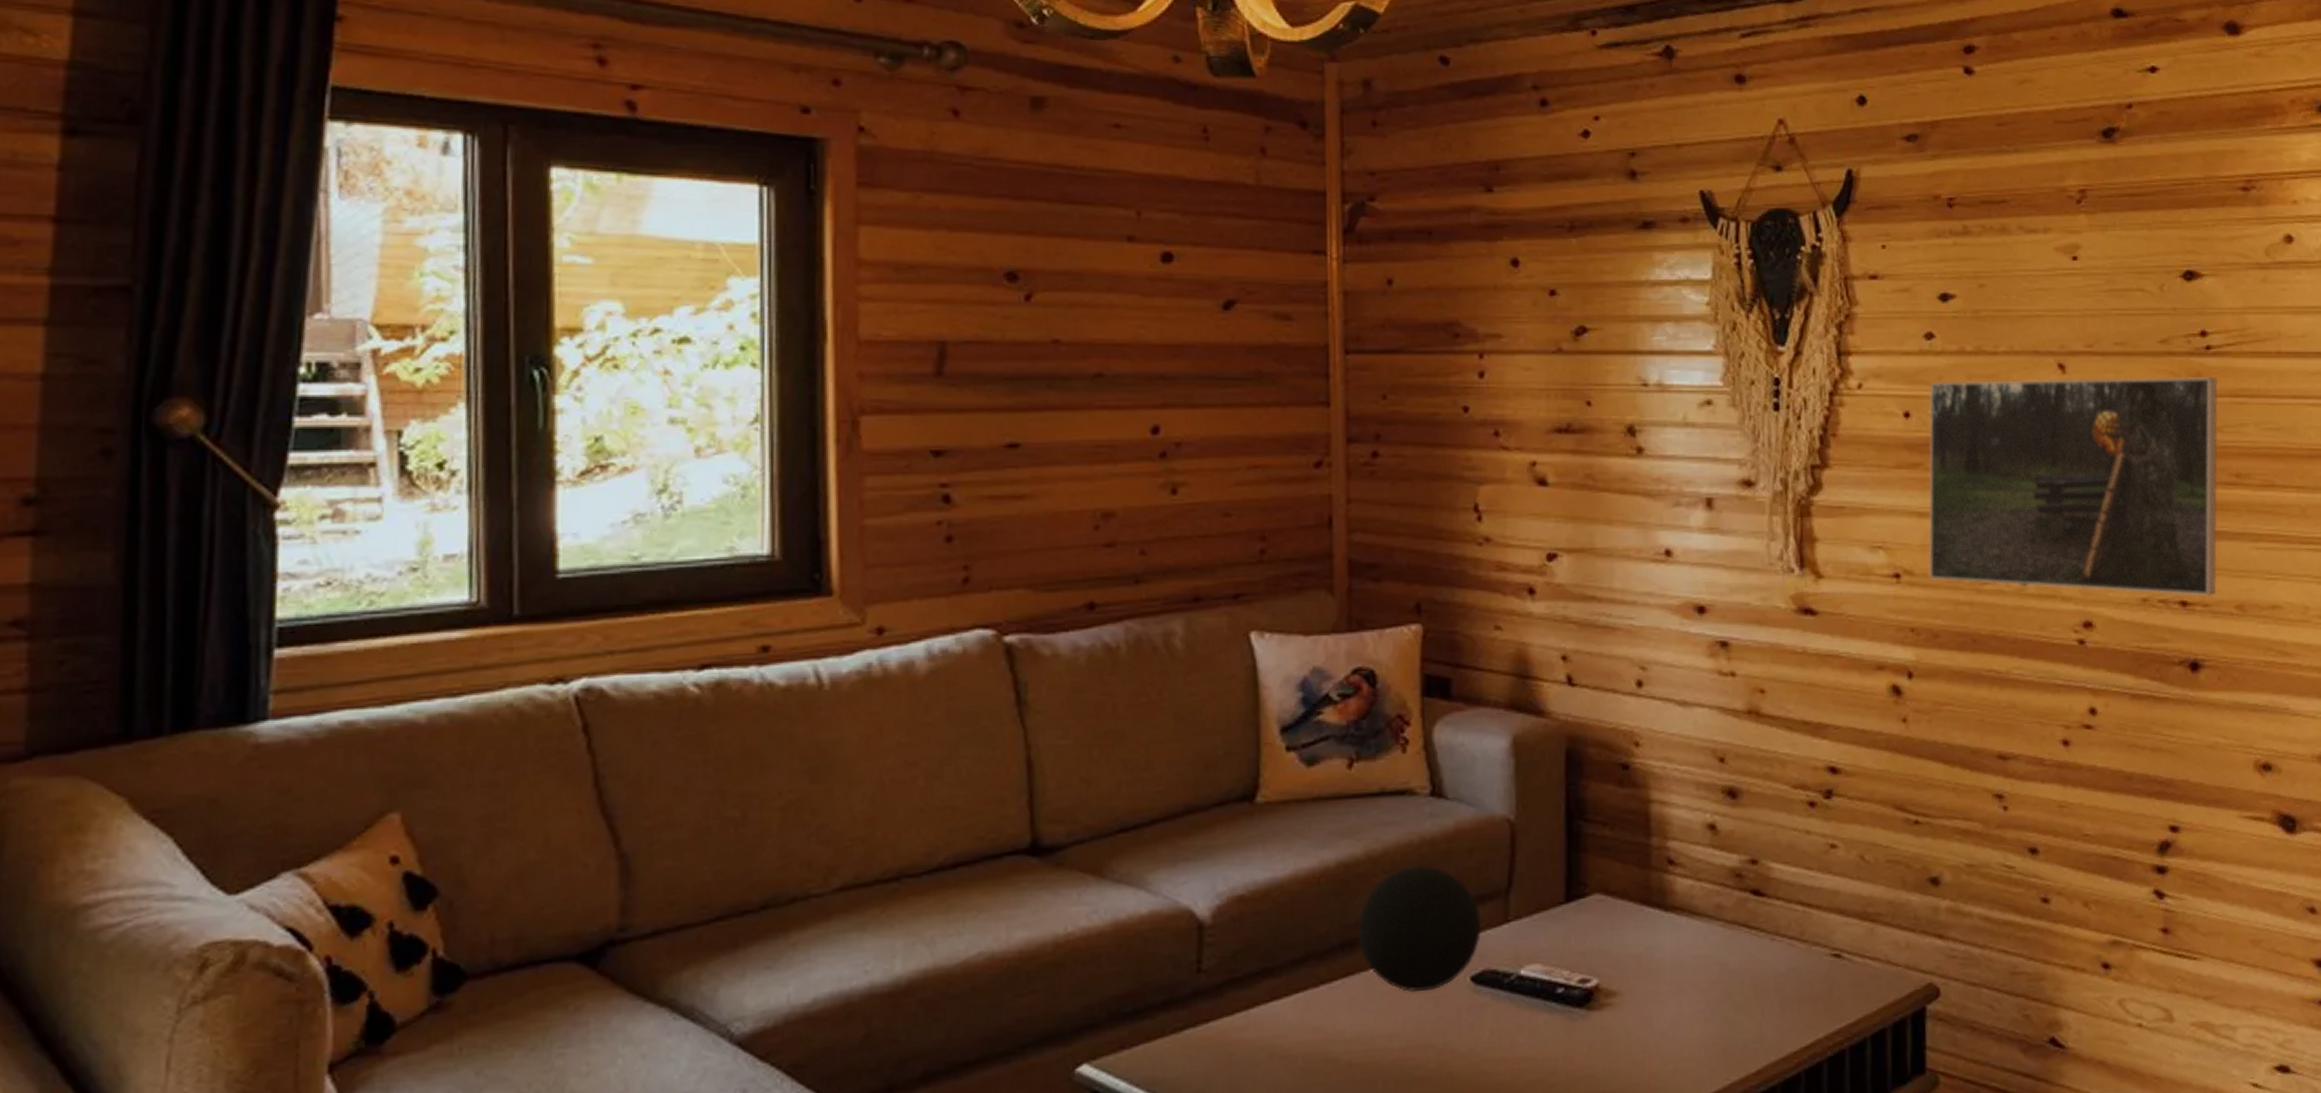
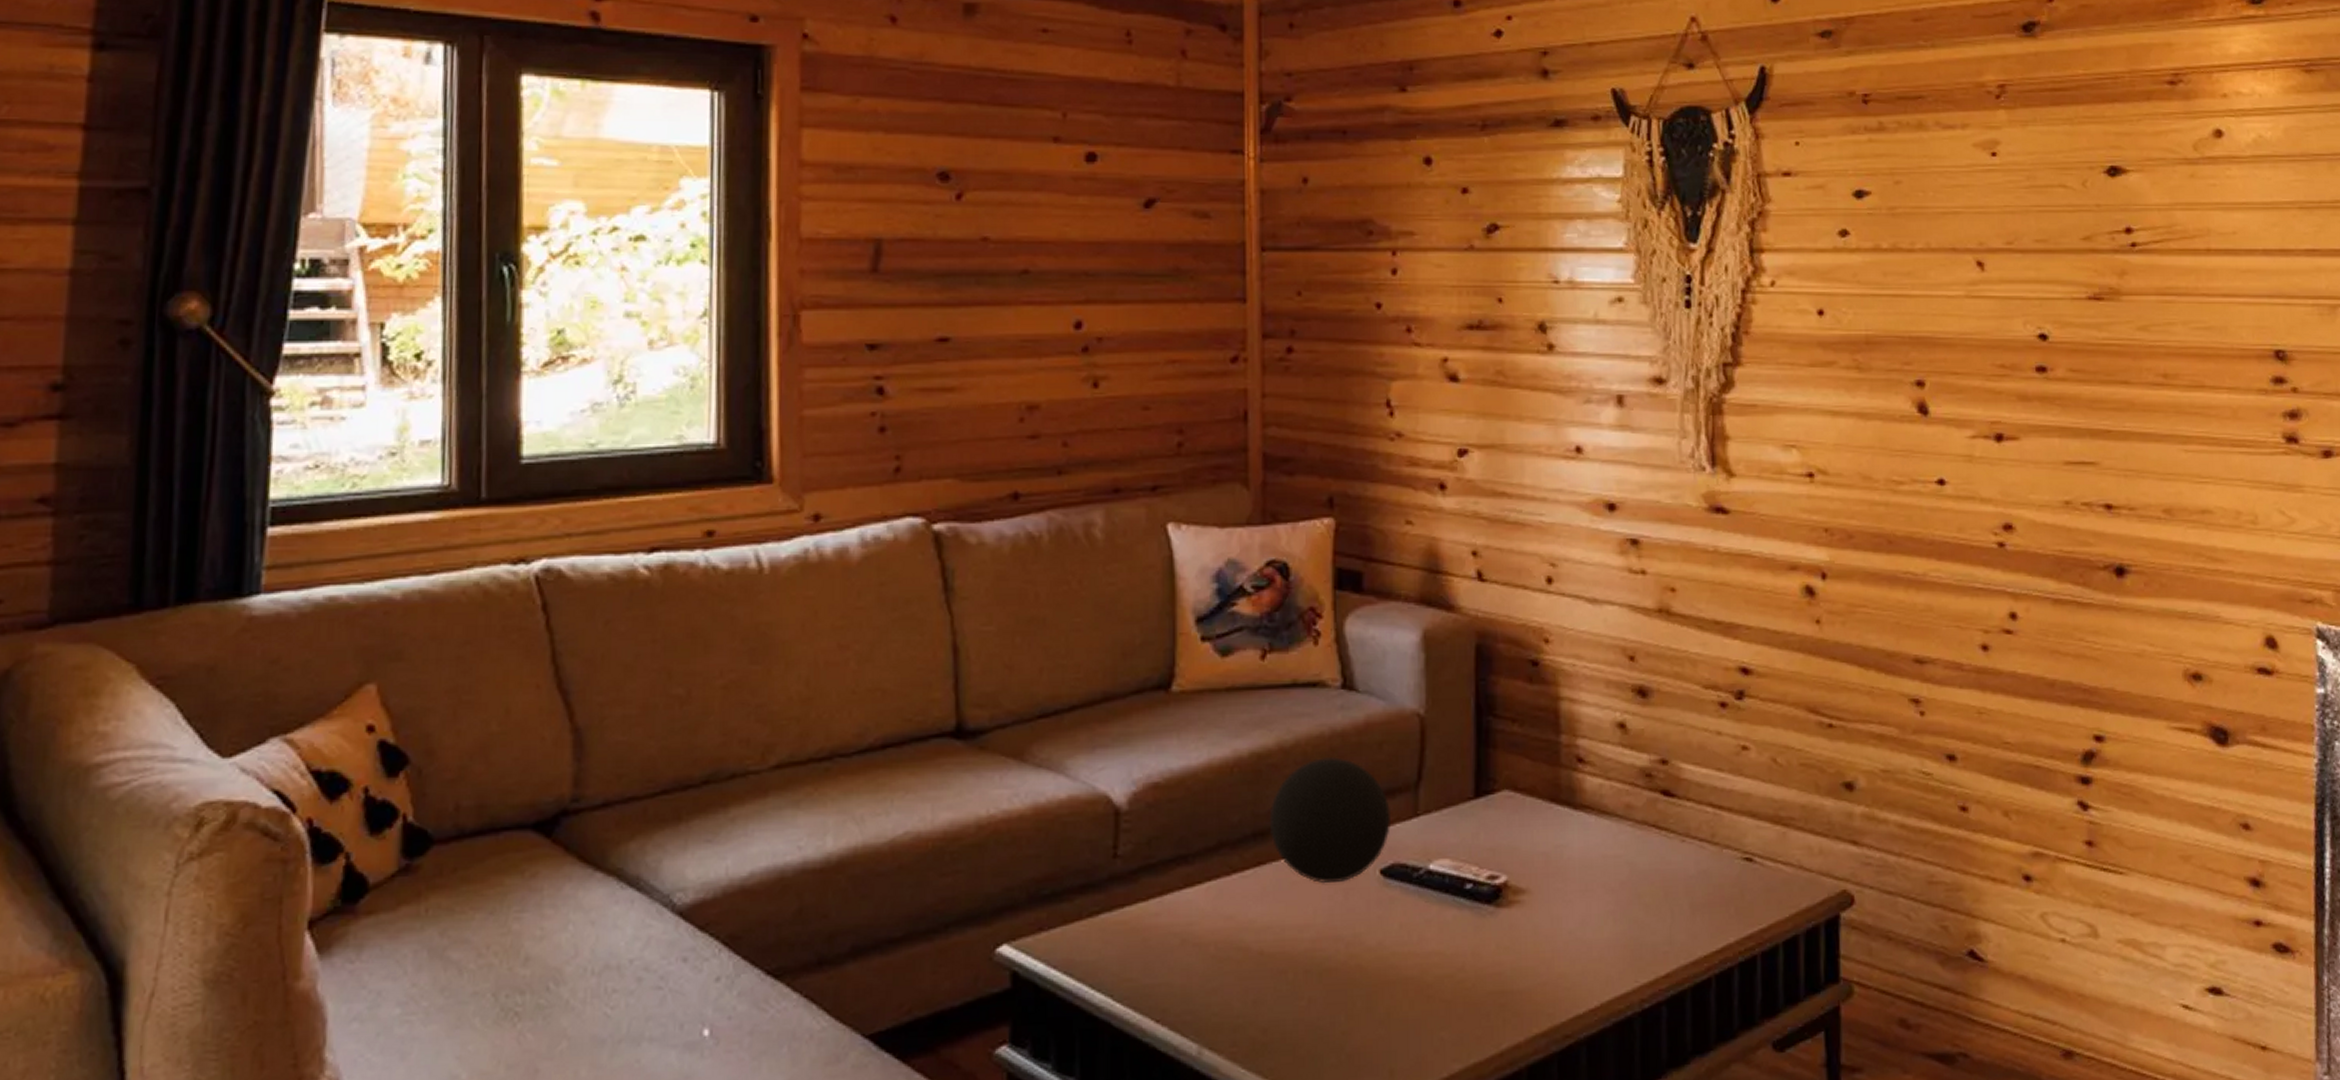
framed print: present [1928,376,2218,596] -> none [1842,274,2144,499]

